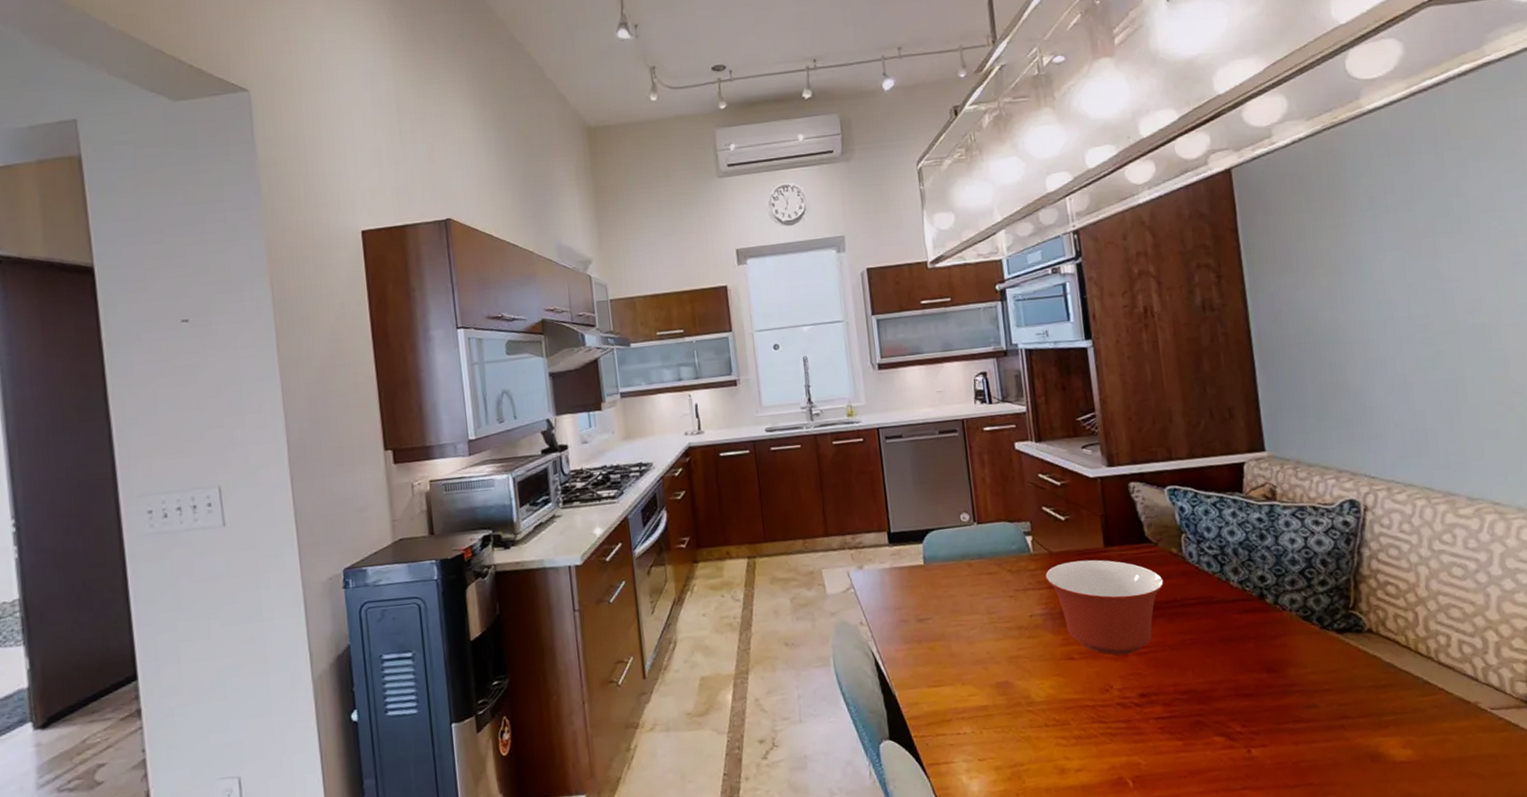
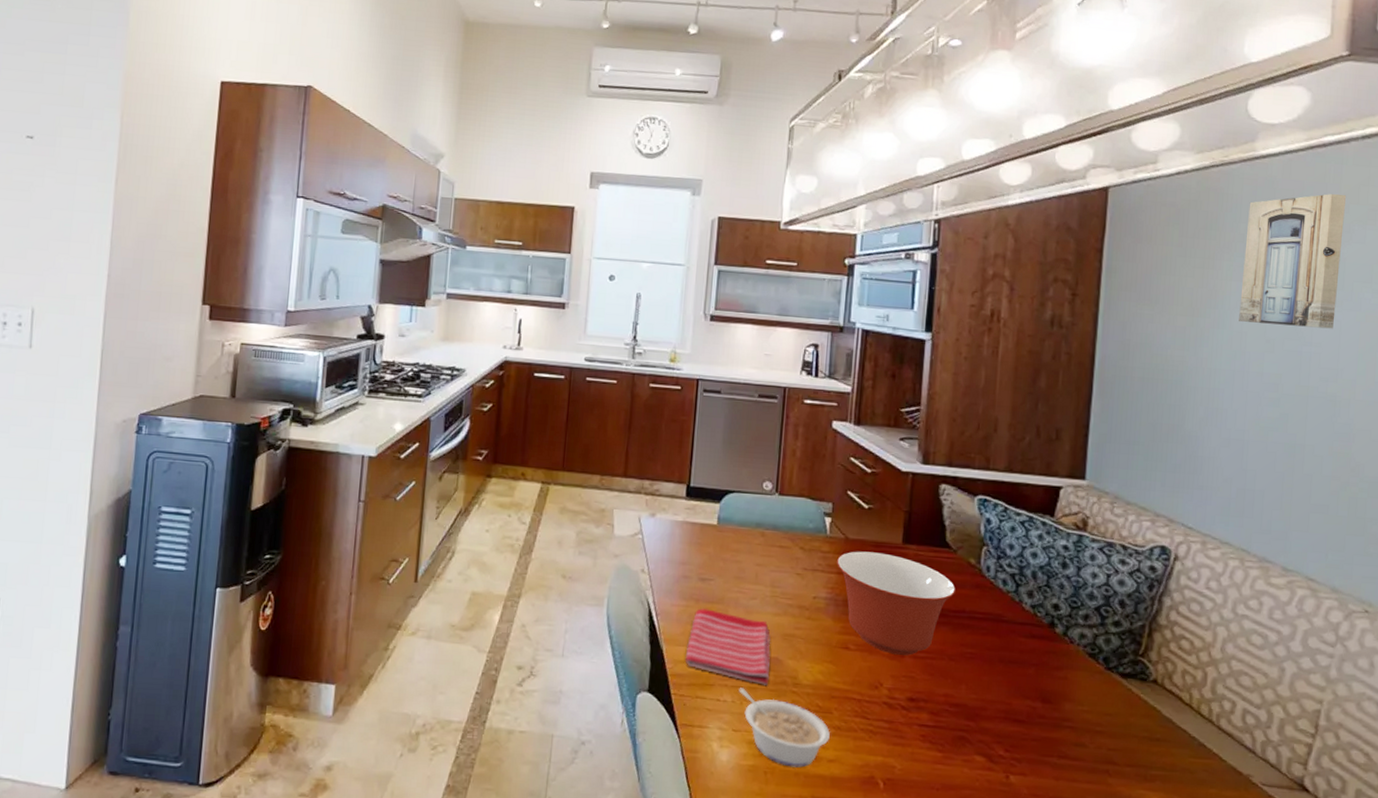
dish towel: none [918,647,1004,711] -> present [685,608,771,685]
legume: none [976,717,1072,785] -> present [738,687,830,768]
wall art: none [1366,132,1468,272] -> present [1239,194,1347,329]

